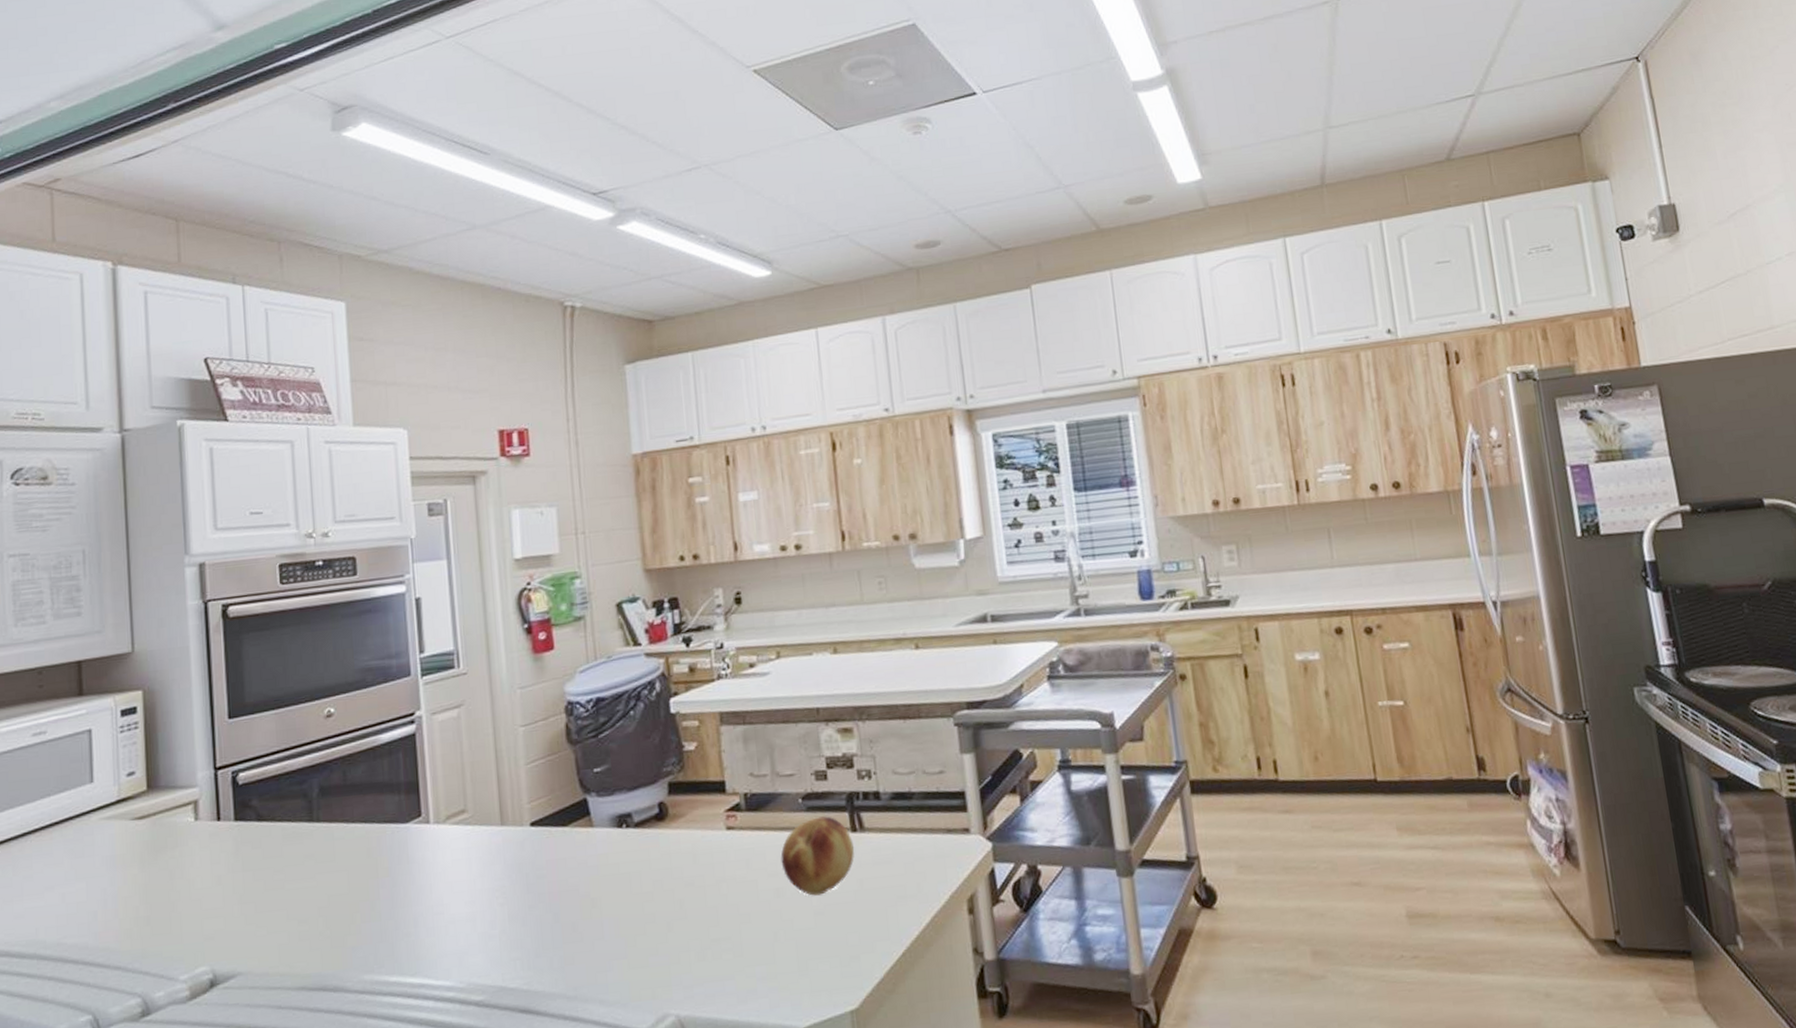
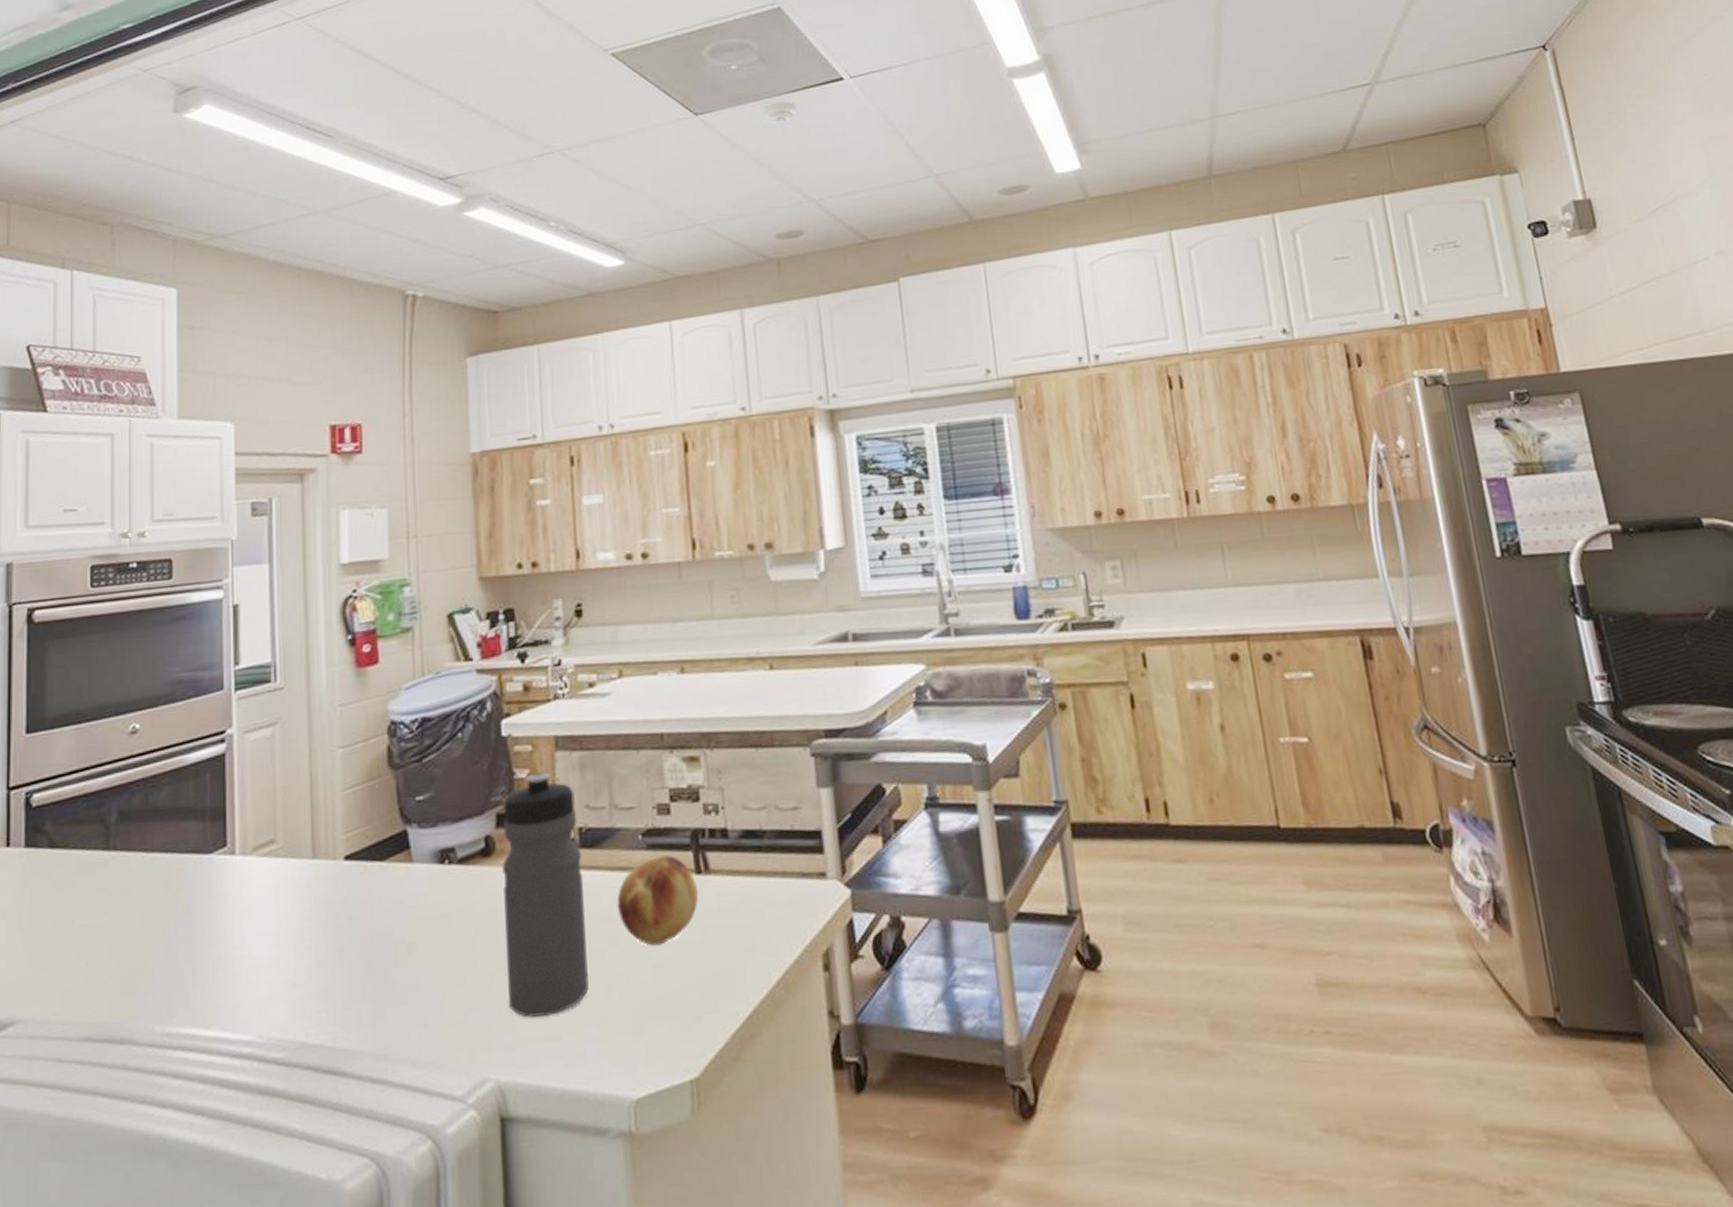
water bottle: none [673,745,757,960] -> present [501,772,589,1018]

